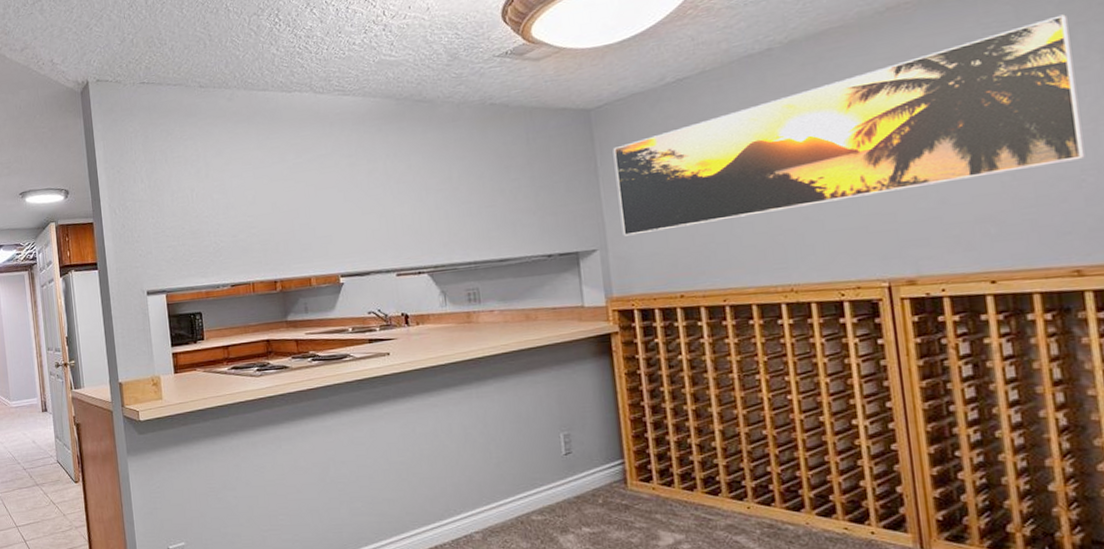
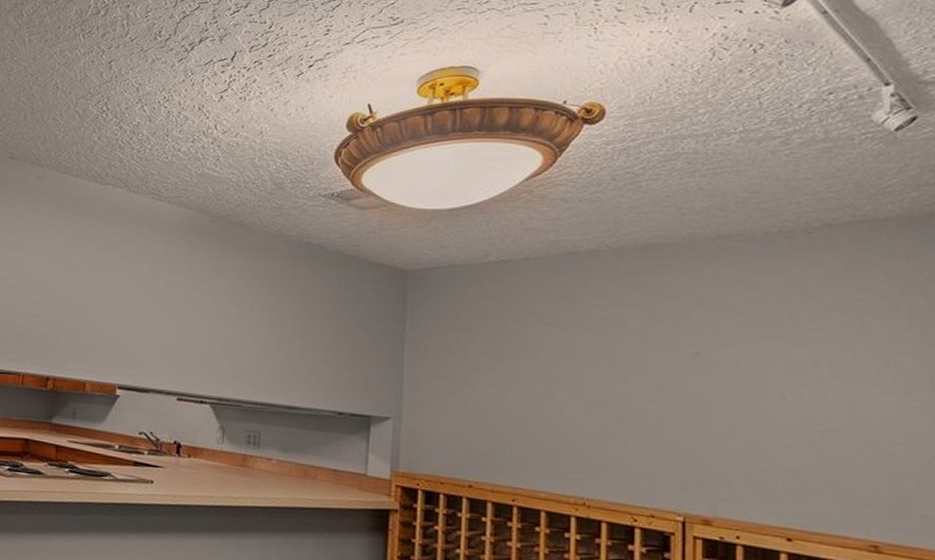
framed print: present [613,14,1085,236] -> none [419,281,895,432]

